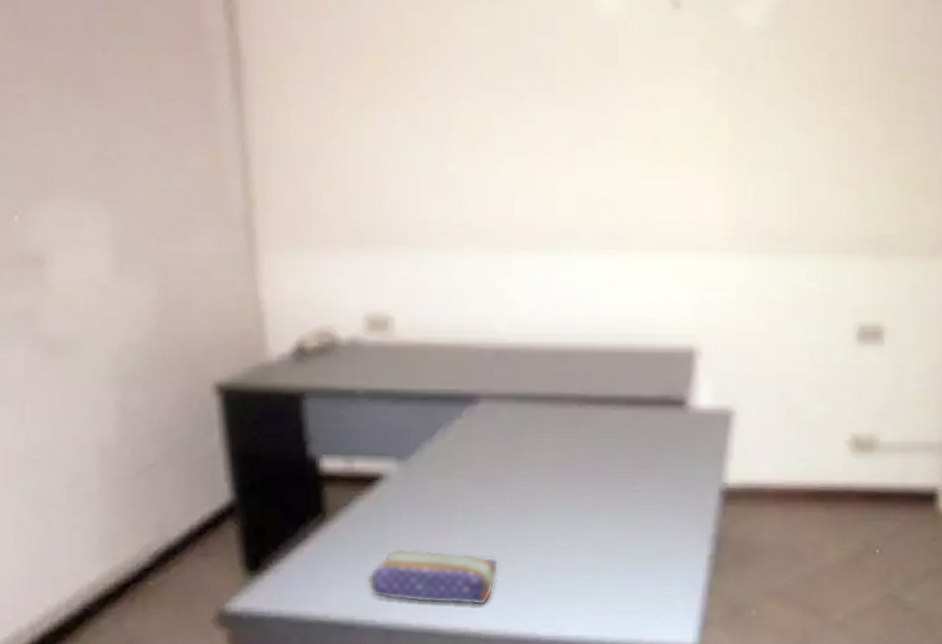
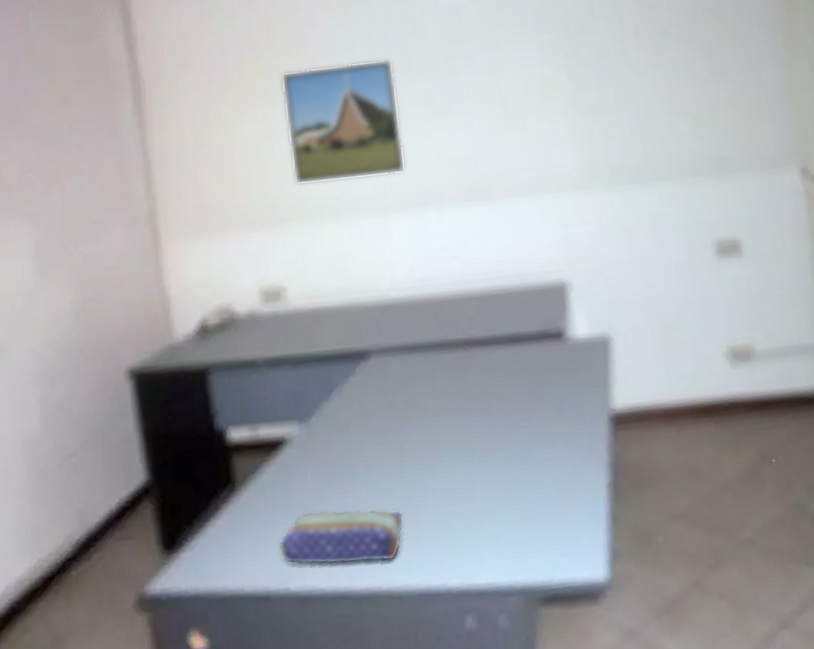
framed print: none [406,72,537,208] -> present [281,59,406,185]

